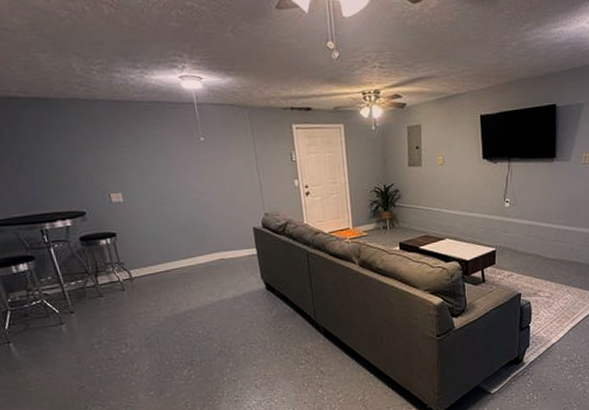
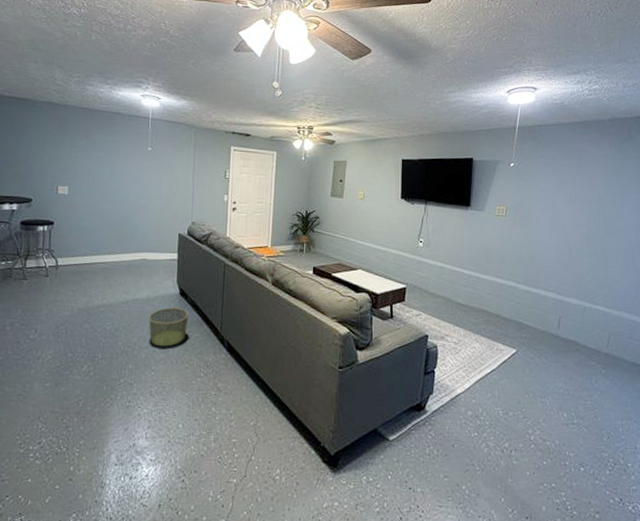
basket: none [239,301,281,342] -> present [149,306,188,347]

